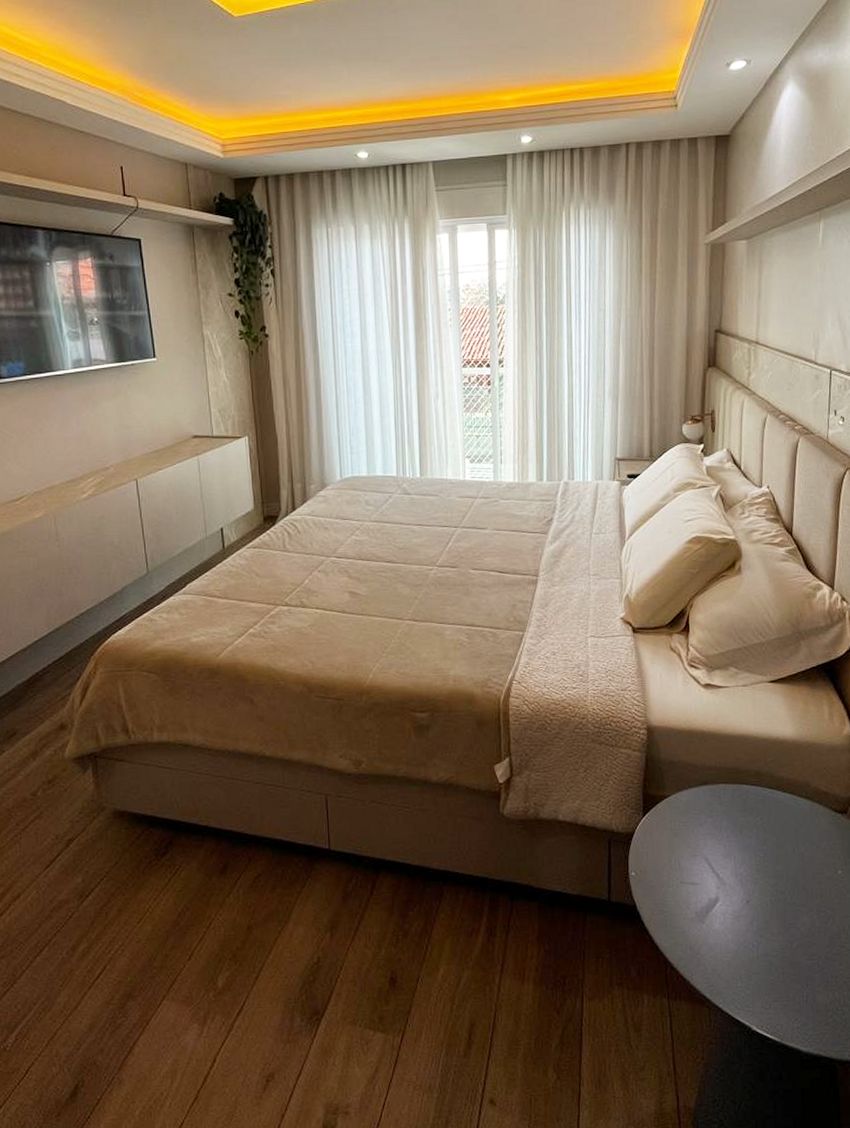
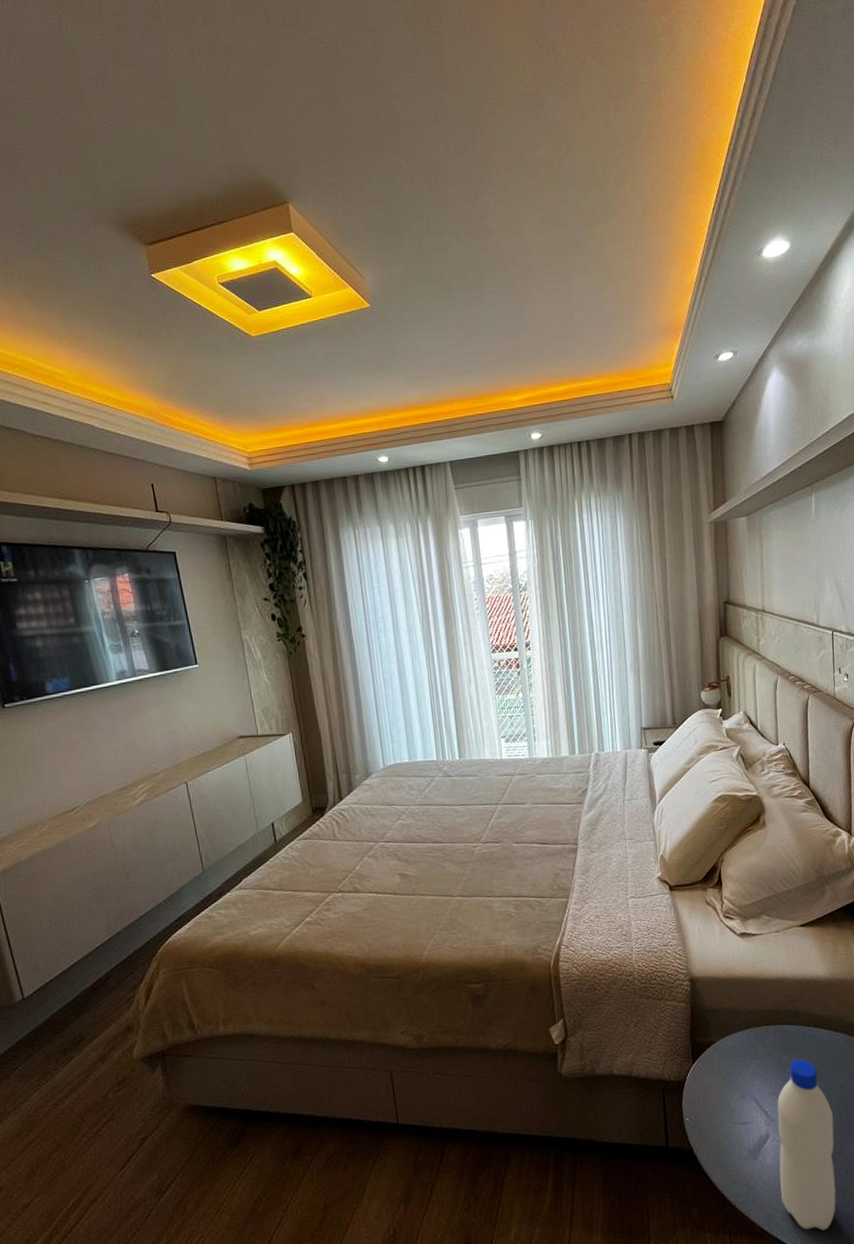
water bottle: none [726,822,789,1005] -> present [777,1059,836,1231]

